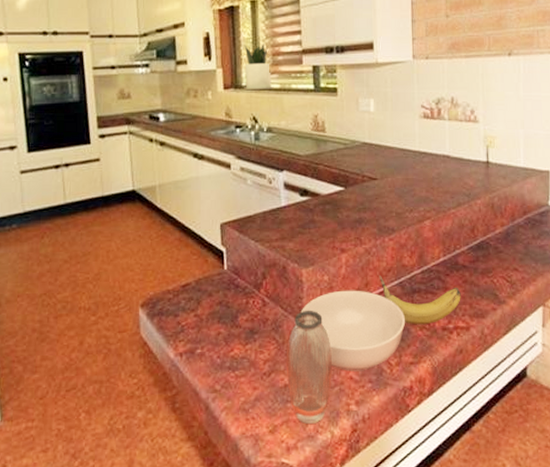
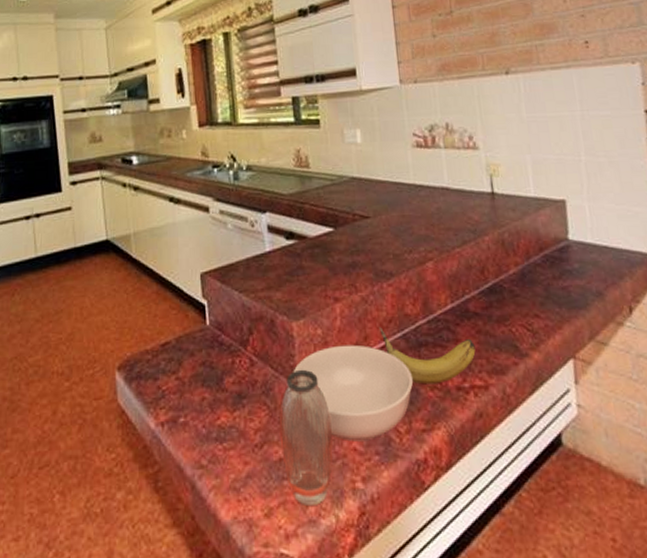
planter: present [244,43,274,91] -> none [218,76,252,127]

